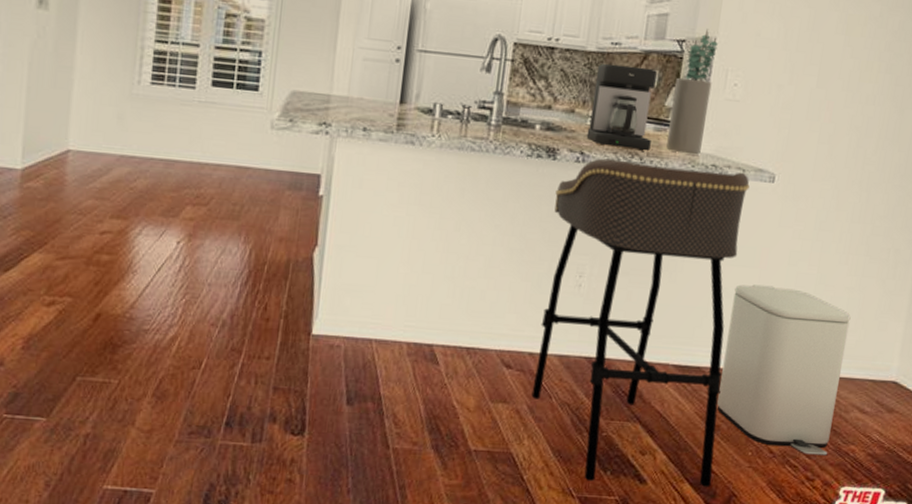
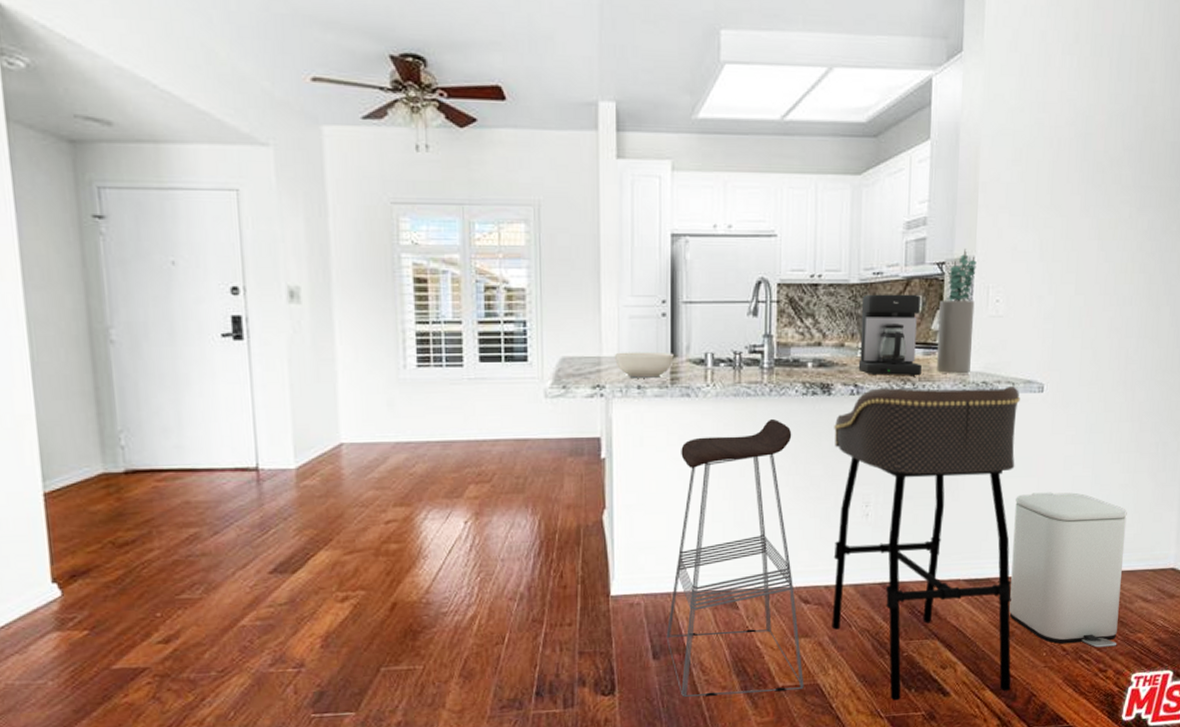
bowl: none [343,92,403,122] -> present [614,351,674,378]
bar stool: none [362,176,513,457] -> present [666,418,804,698]

